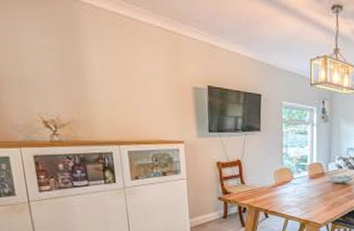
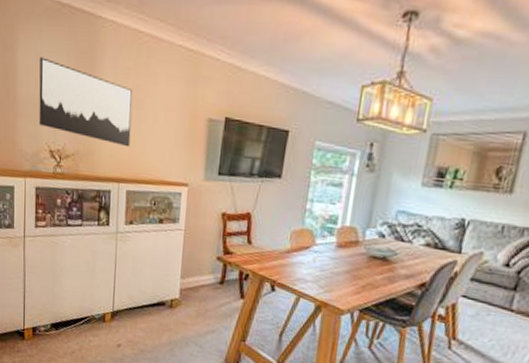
wall art: none [18,35,125,114] -> present [39,57,133,147]

